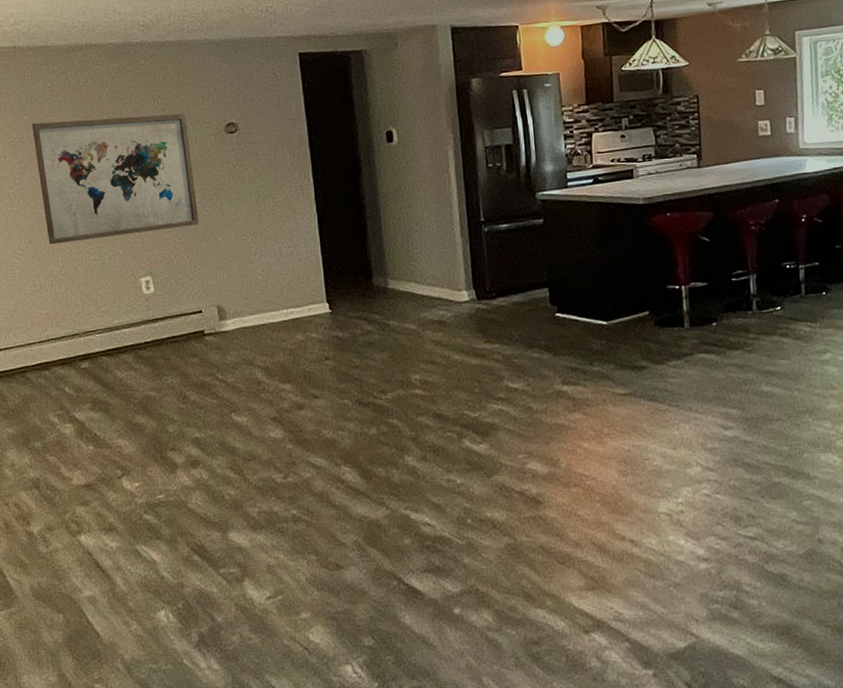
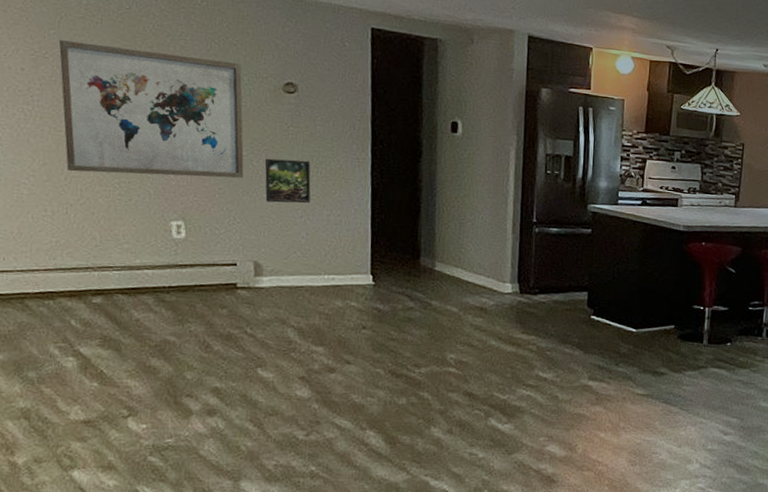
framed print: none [216,197,262,245] -> present [264,158,311,204]

